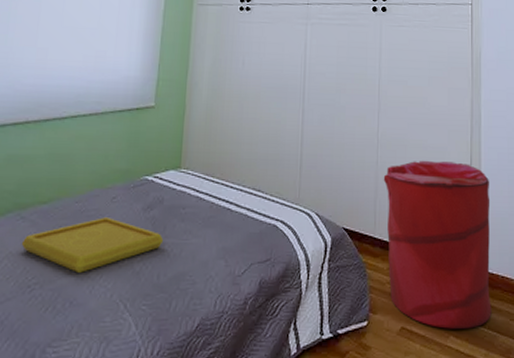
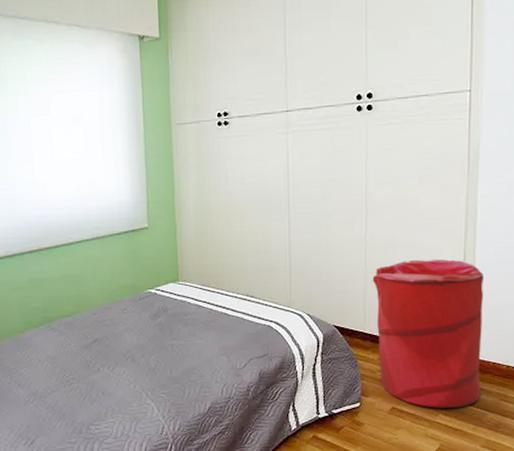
serving tray: present [21,217,164,273] -> none [55,325,172,370]

